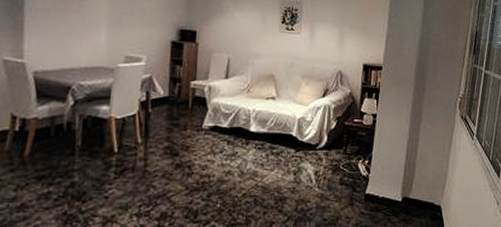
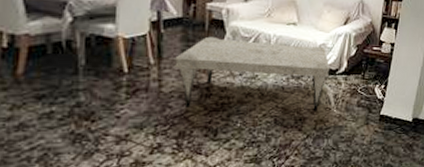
coffee table: none [159,114,310,190] -> present [174,36,330,111]

